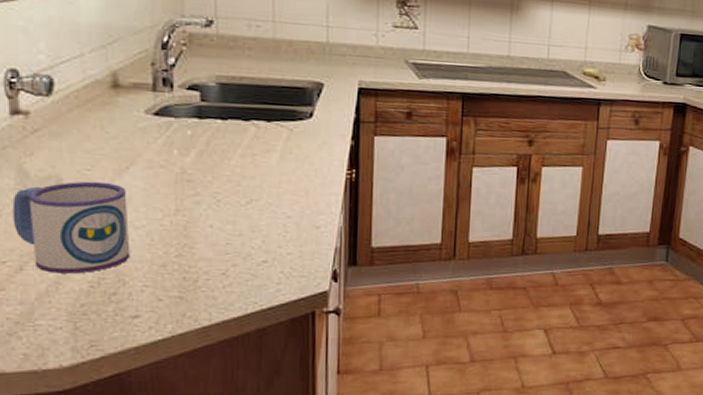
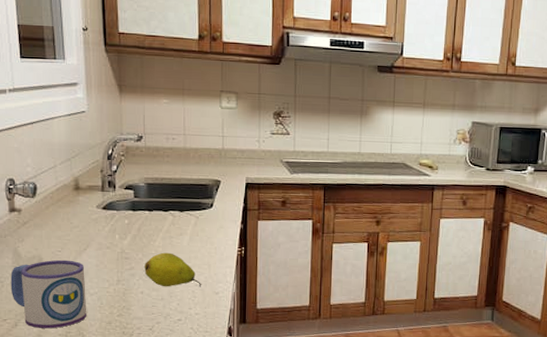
fruit: none [215,174,297,219] -> present [144,252,202,287]

